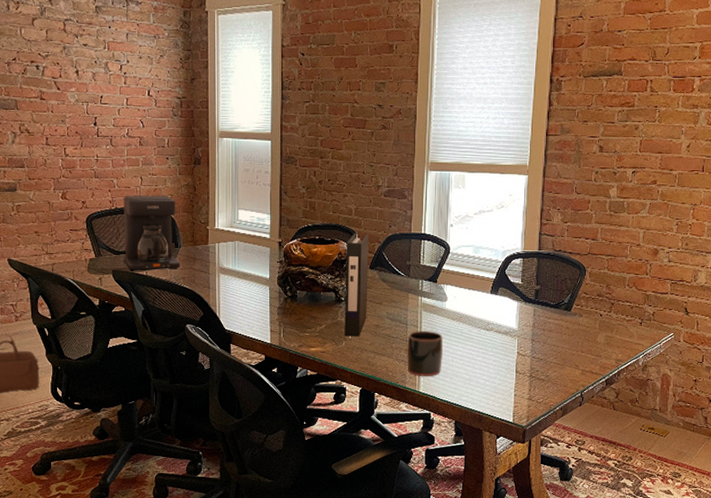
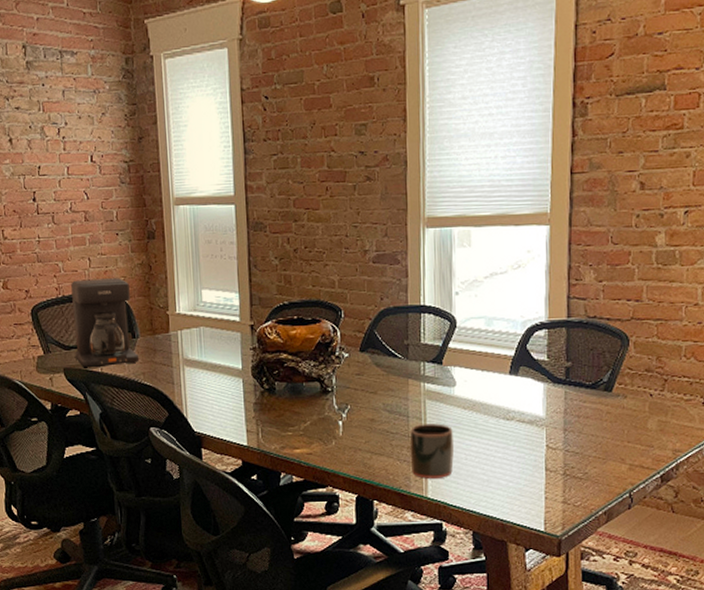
binder: present [344,233,369,337] -> none [330,308,360,434]

